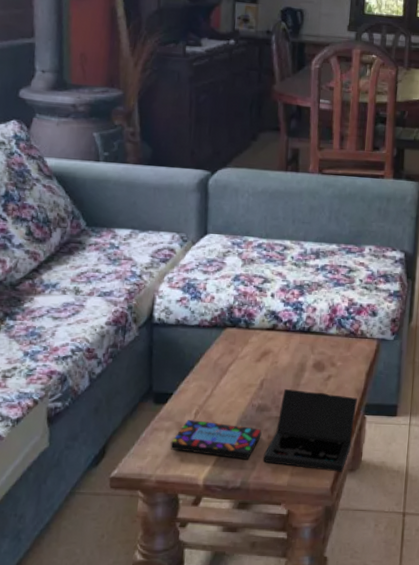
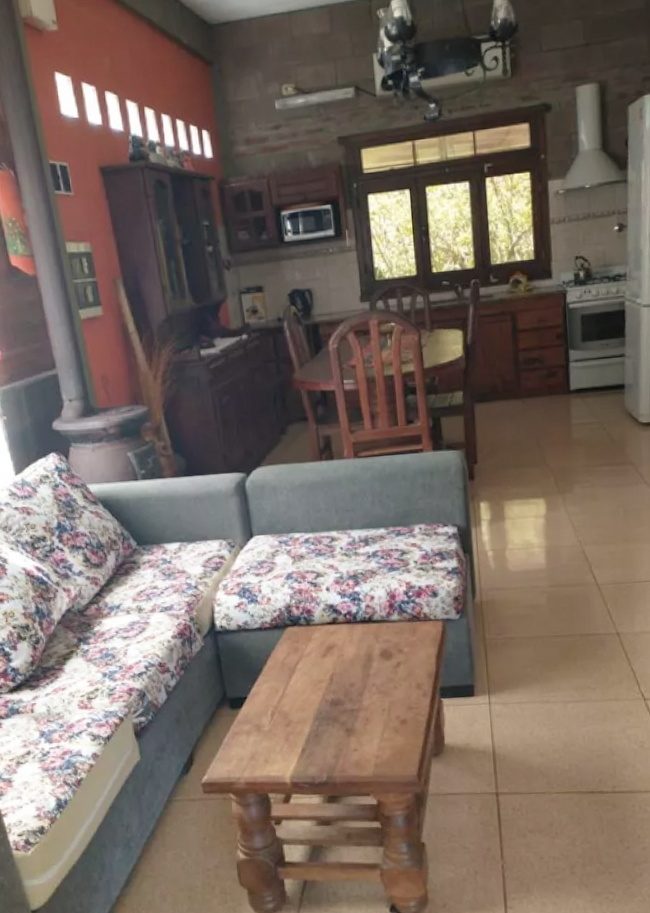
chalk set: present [170,389,358,472] -> none [252,680,432,758]

